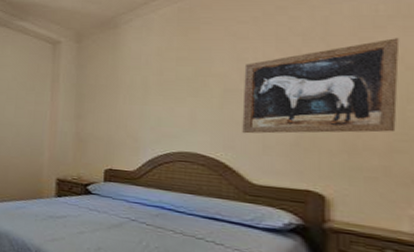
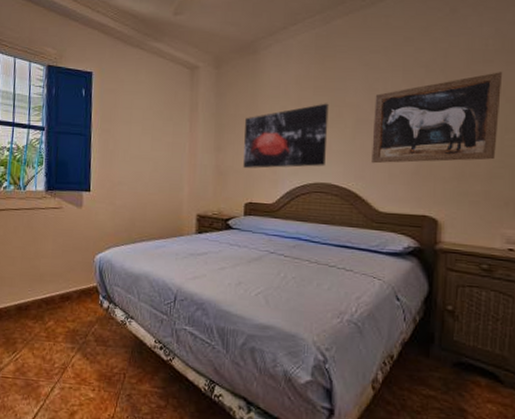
wall art: none [102,73,193,136] -> present [242,103,329,169]

